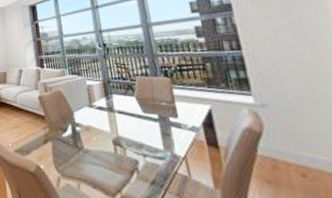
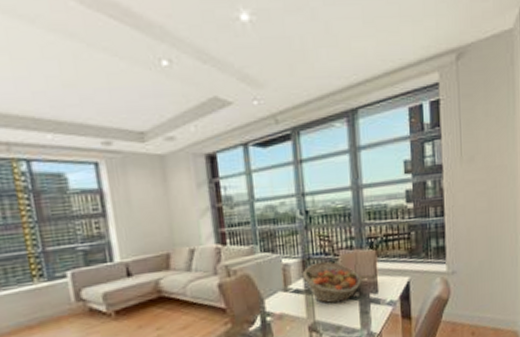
fruit basket: none [104,85,160,123] -> present [302,261,362,304]

